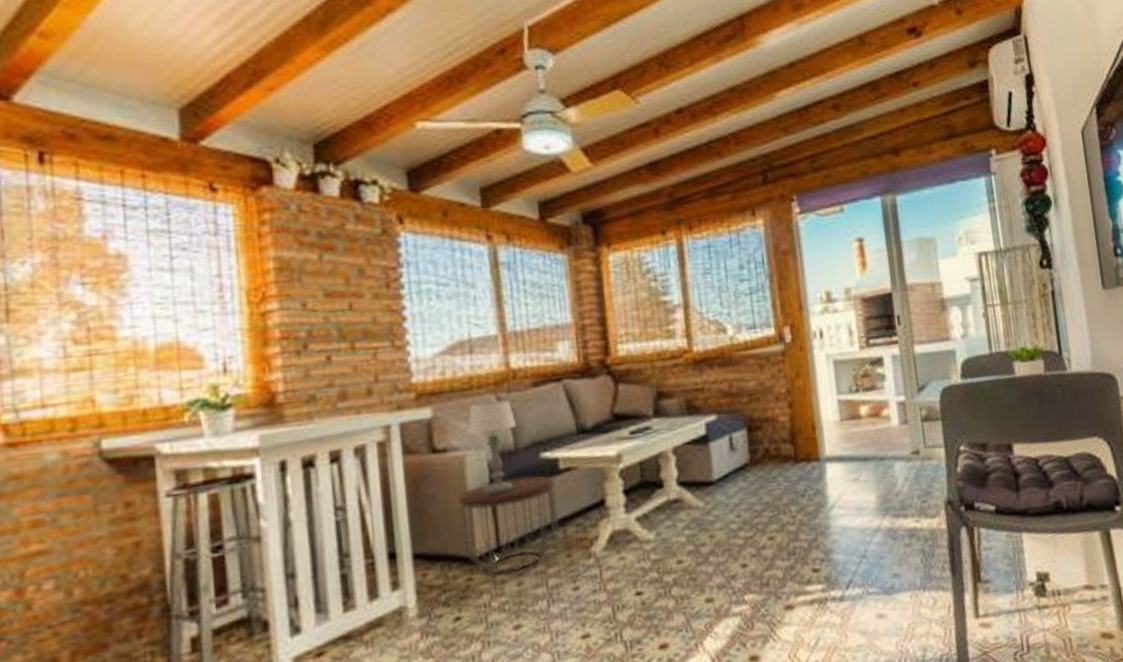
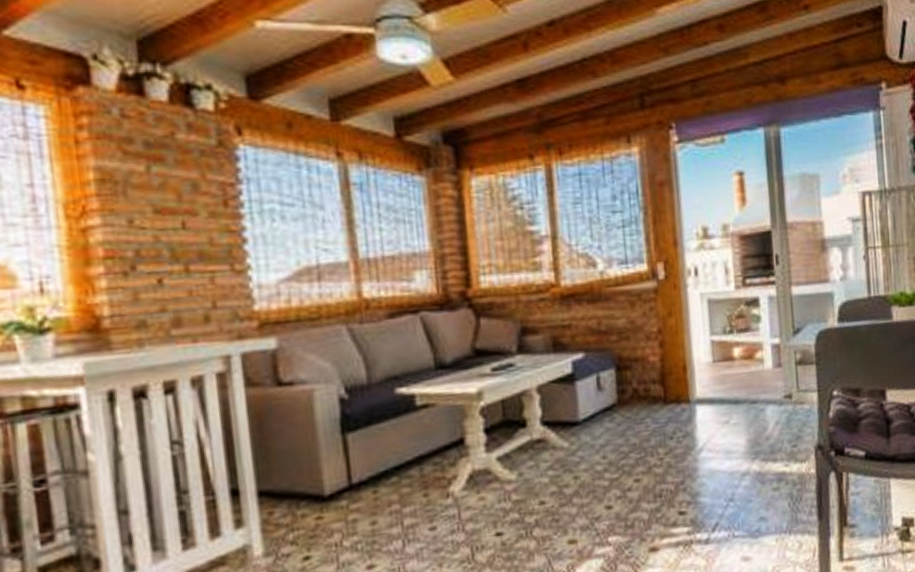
side table: present [458,475,559,574] -> none [306,411,416,513]
table lamp: present [468,400,516,496] -> none [317,331,369,432]

